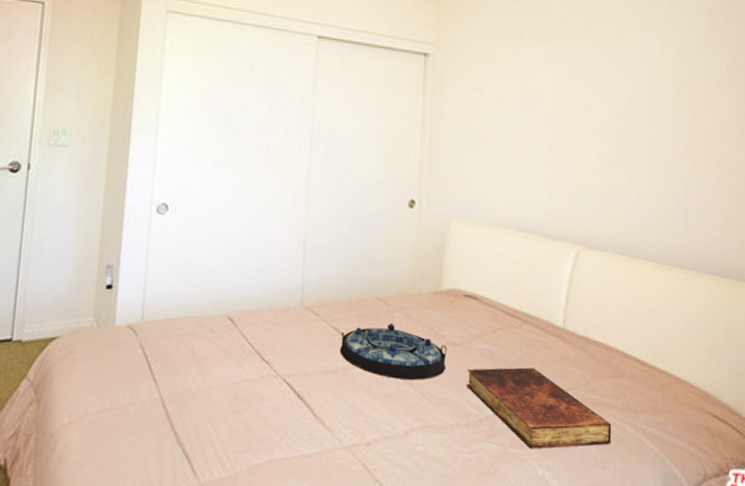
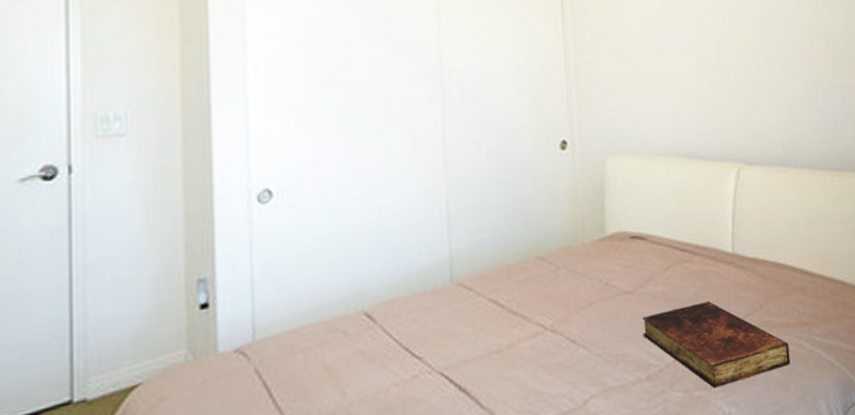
serving tray: present [339,323,447,380] -> none [502,283,620,345]

